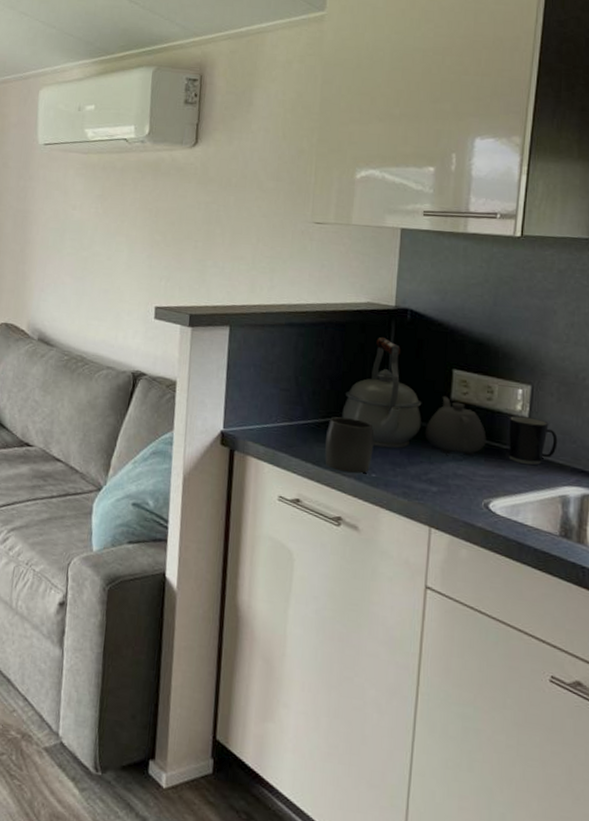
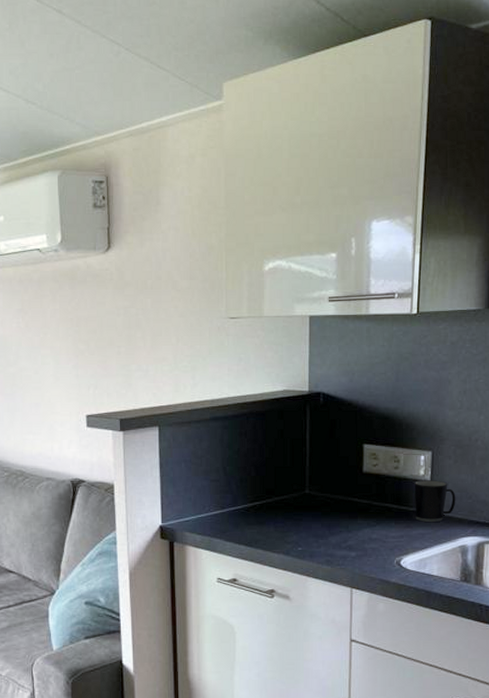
mug: present [325,417,374,474] -> none [255,500,298,550]
kettle: present [342,336,422,449] -> none [268,421,338,523]
teapot: present [424,395,487,456] -> none [342,469,396,521]

